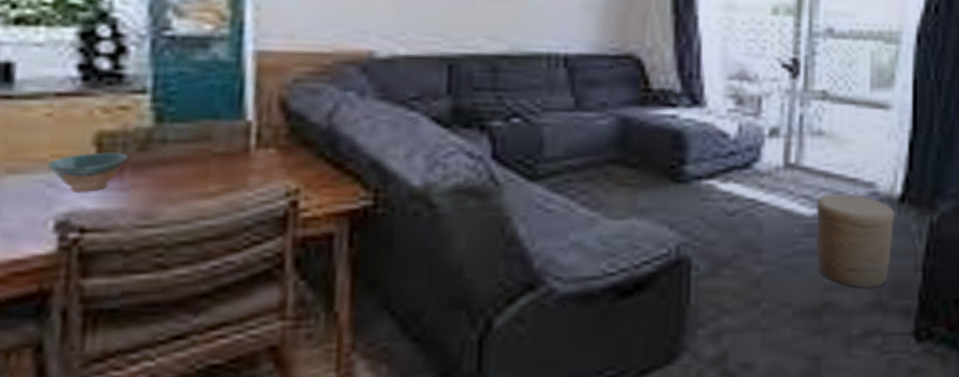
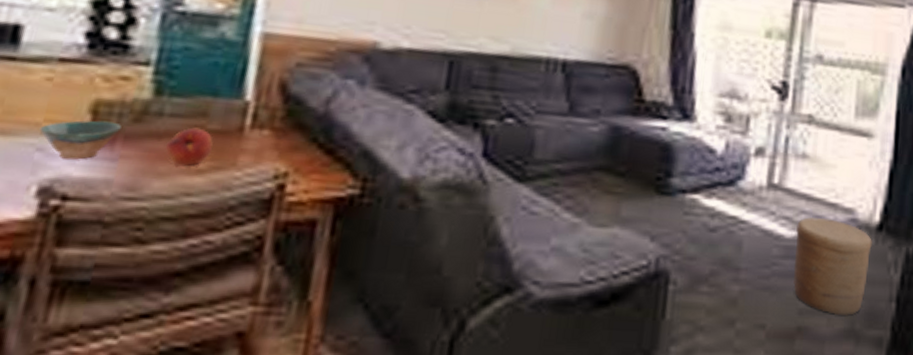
fruit: none [173,152,221,190] -> present [164,127,213,166]

